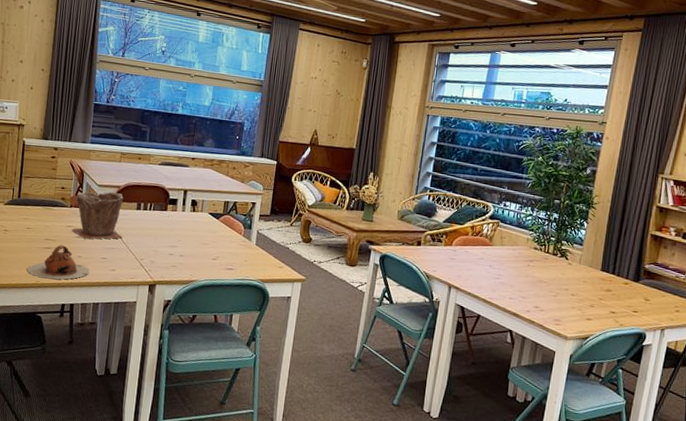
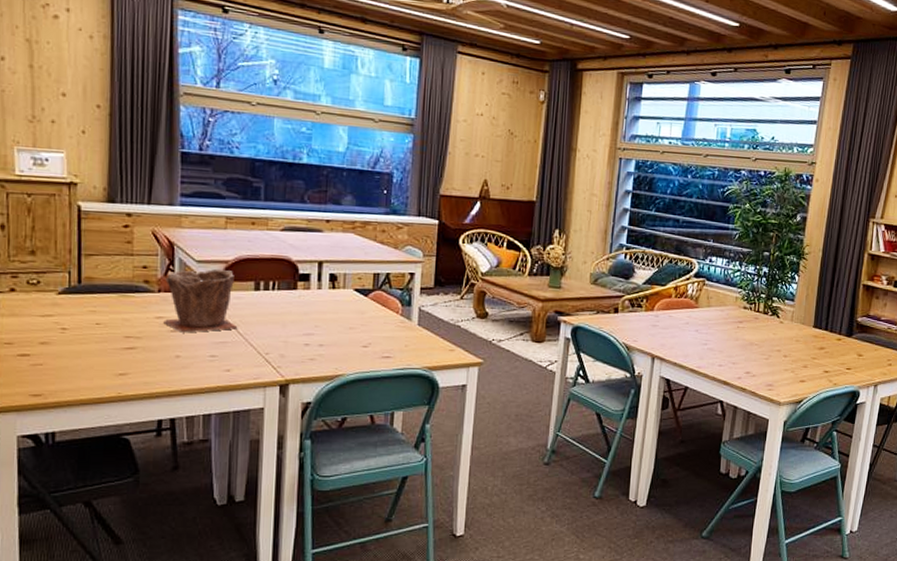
teapot: present [27,245,90,280] -> none [101,343,195,389]

